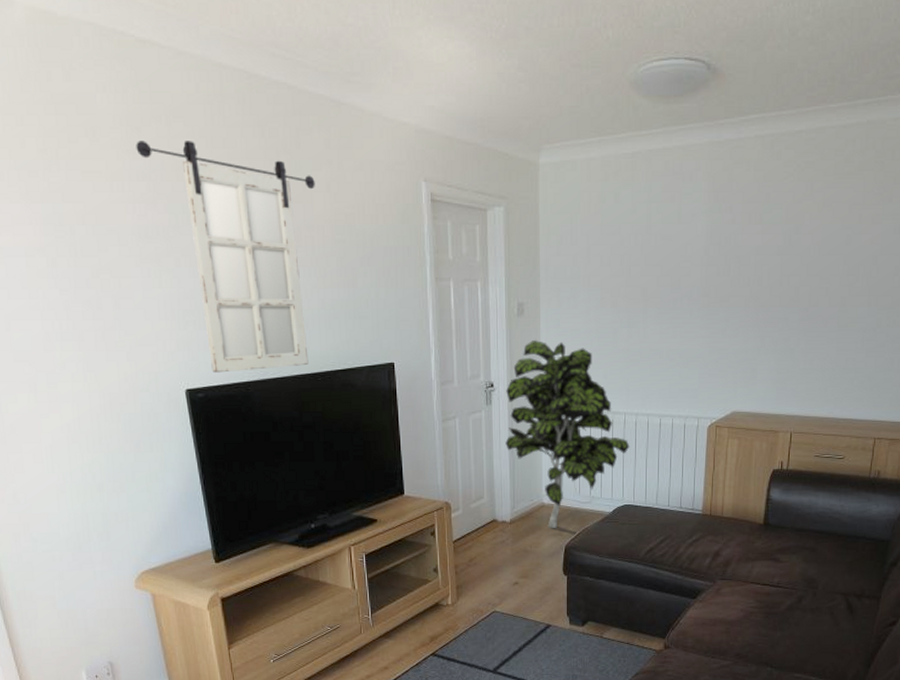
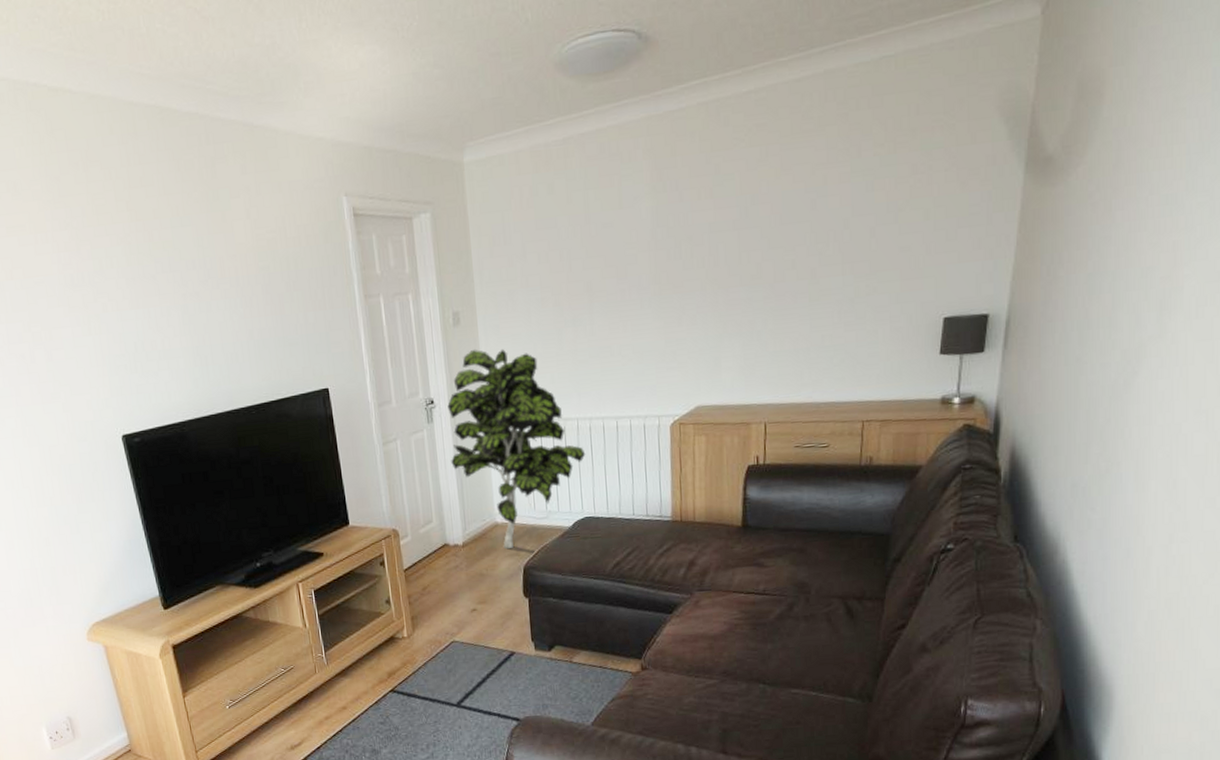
home mirror: present [136,141,315,373] -> none [56,183,242,416]

